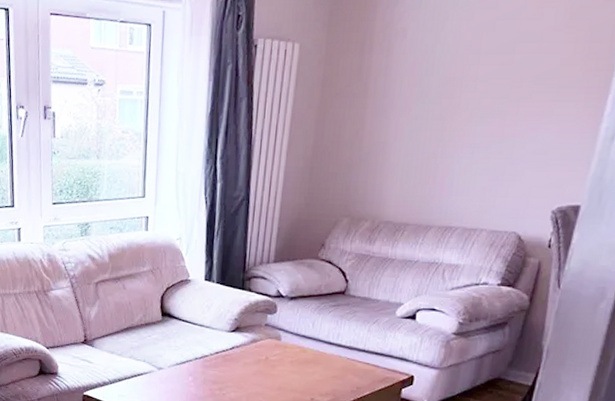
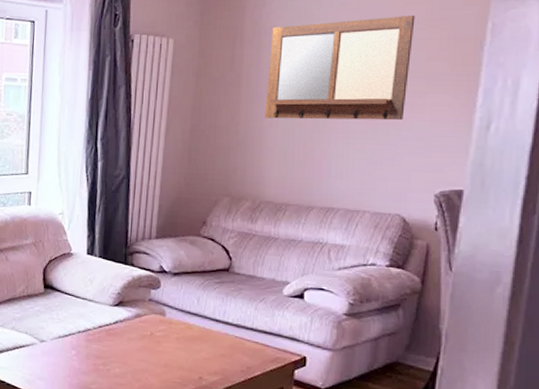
writing board: none [389,13,554,133] -> present [264,15,415,121]

